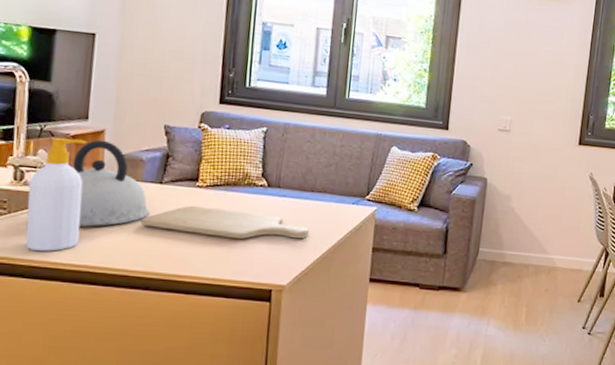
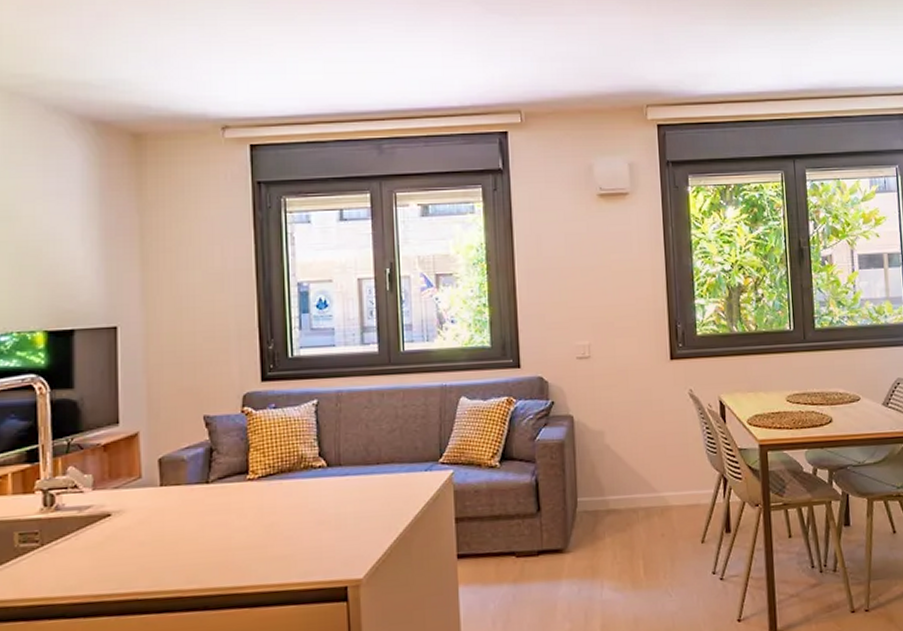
soap bottle: present [25,137,87,251] -> none [61,447,123,585]
kettle: present [72,139,150,227] -> none [107,444,198,547]
chopping board: present [141,205,310,240] -> none [190,499,382,536]

